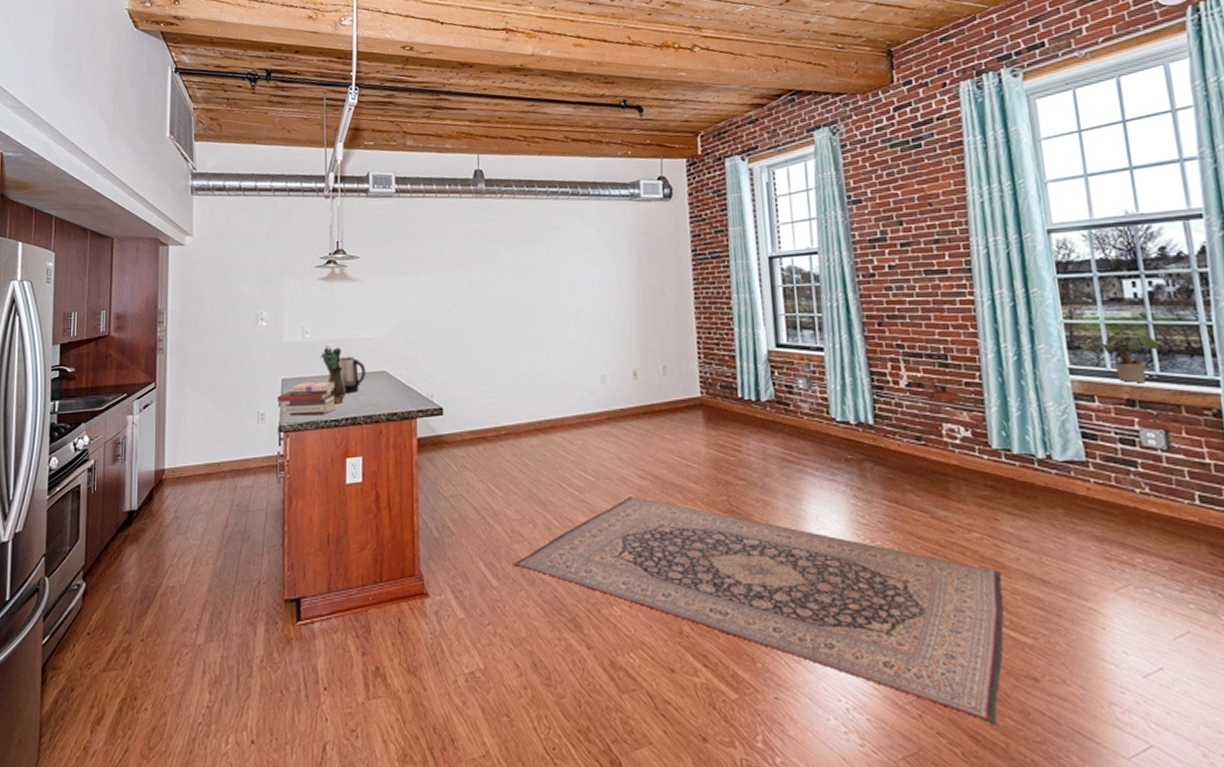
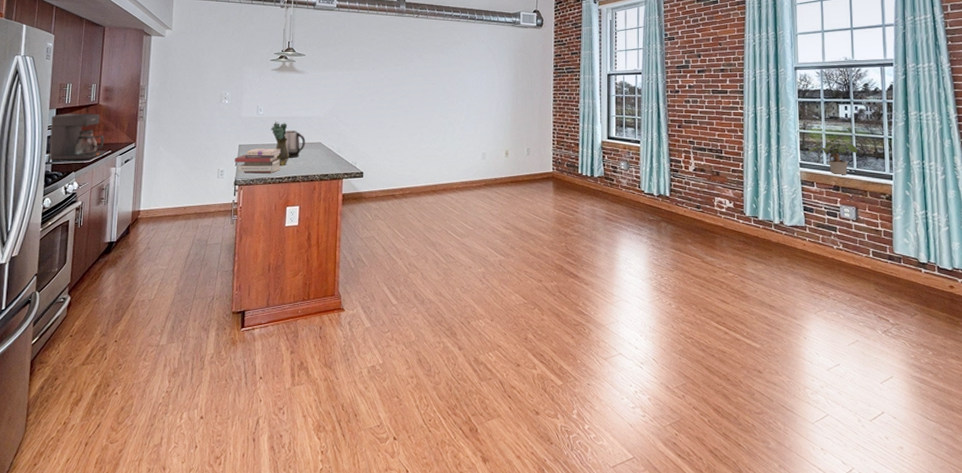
coffee maker: none [53,347,118,409] -> present [48,113,105,161]
area rug: present [512,497,1004,725] -> none [408,242,745,402]

